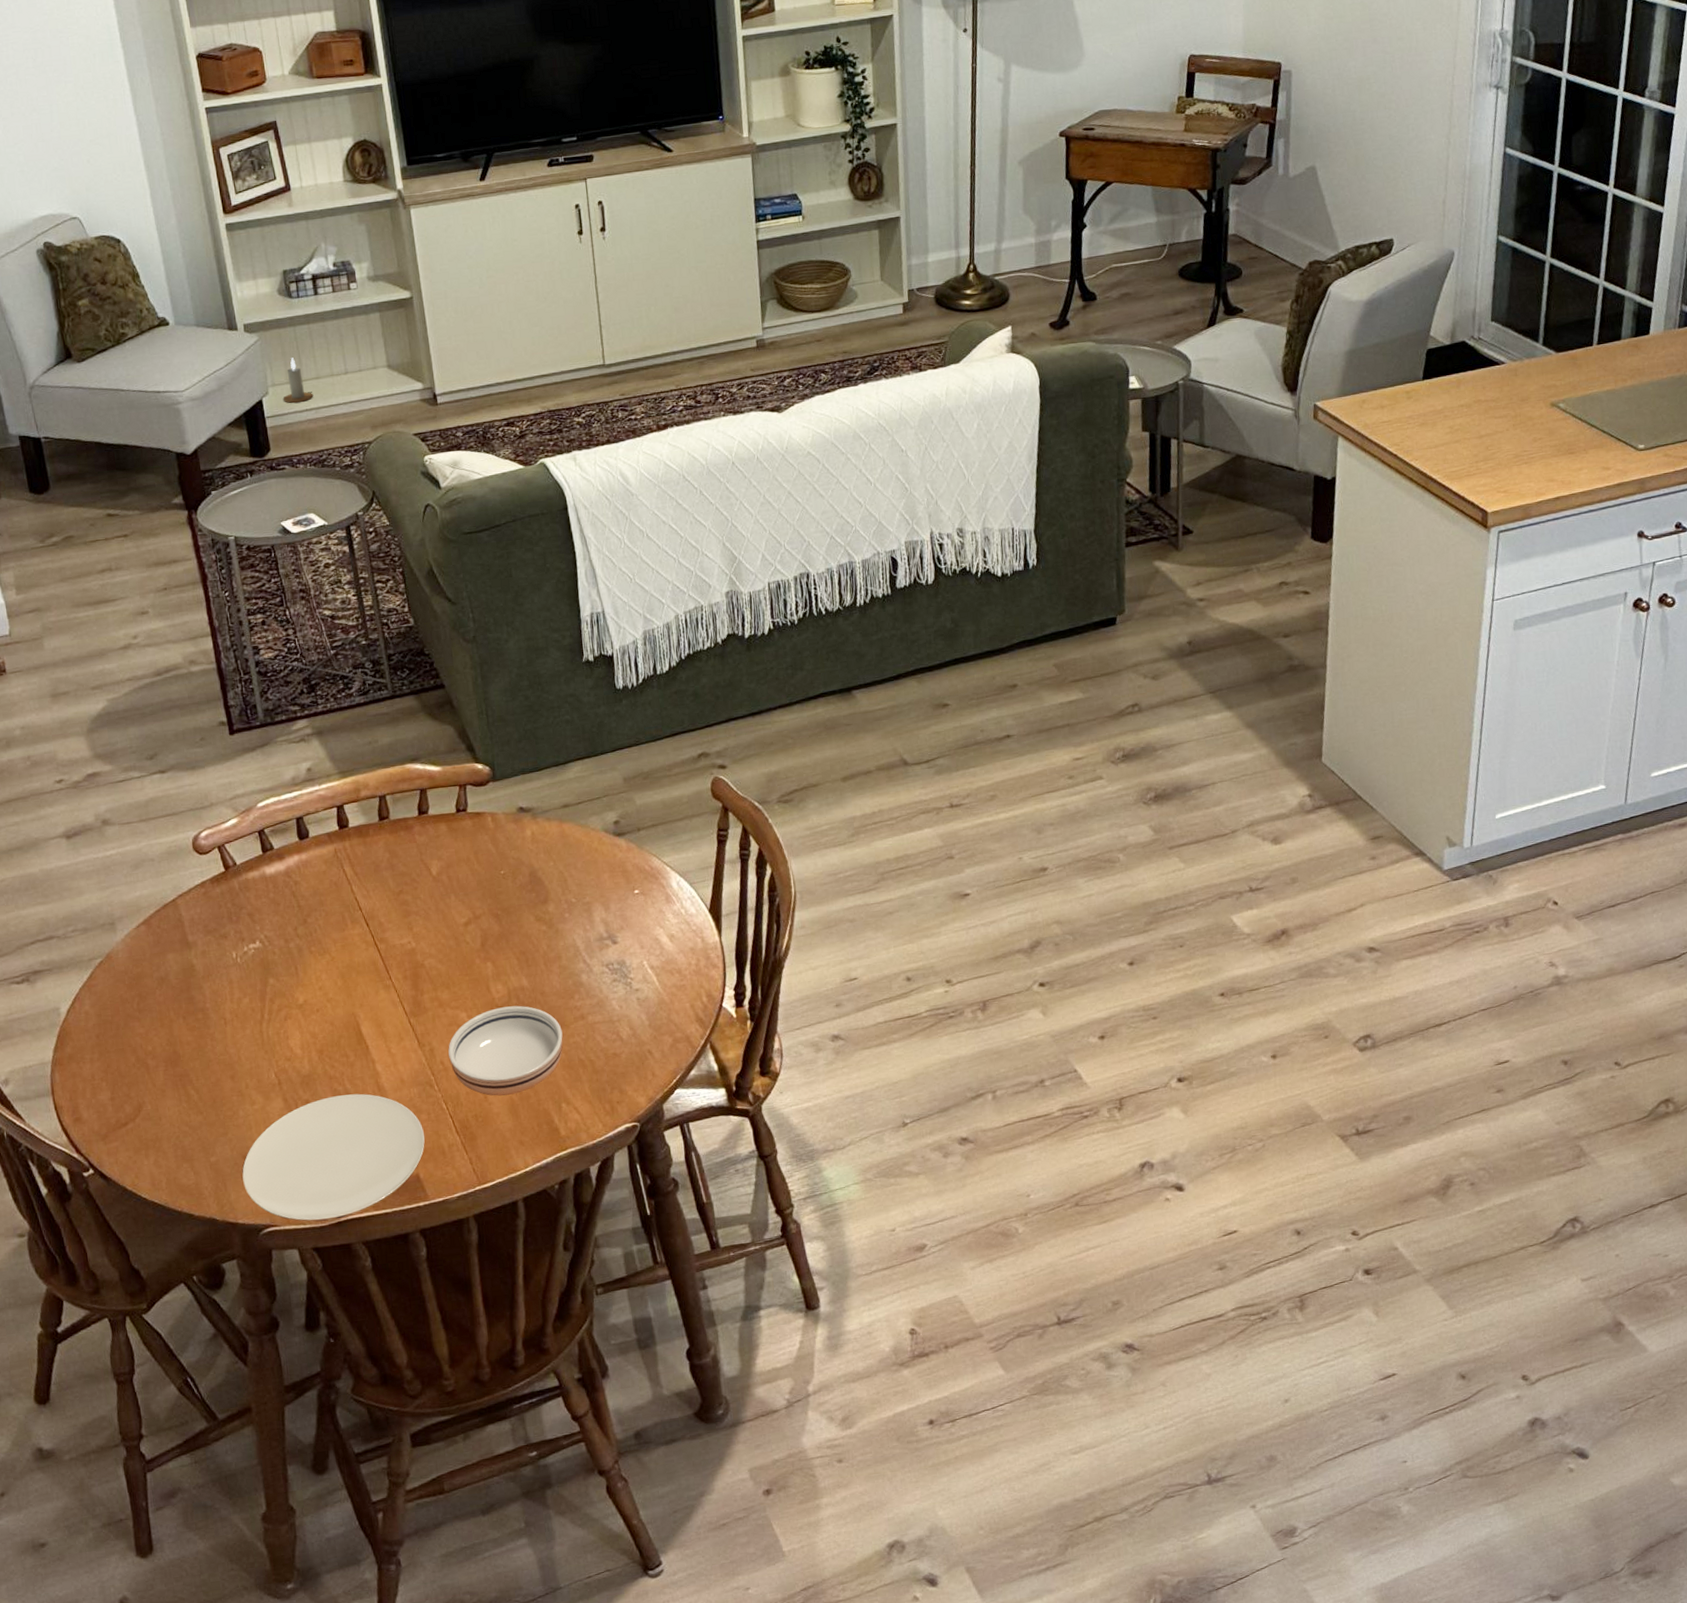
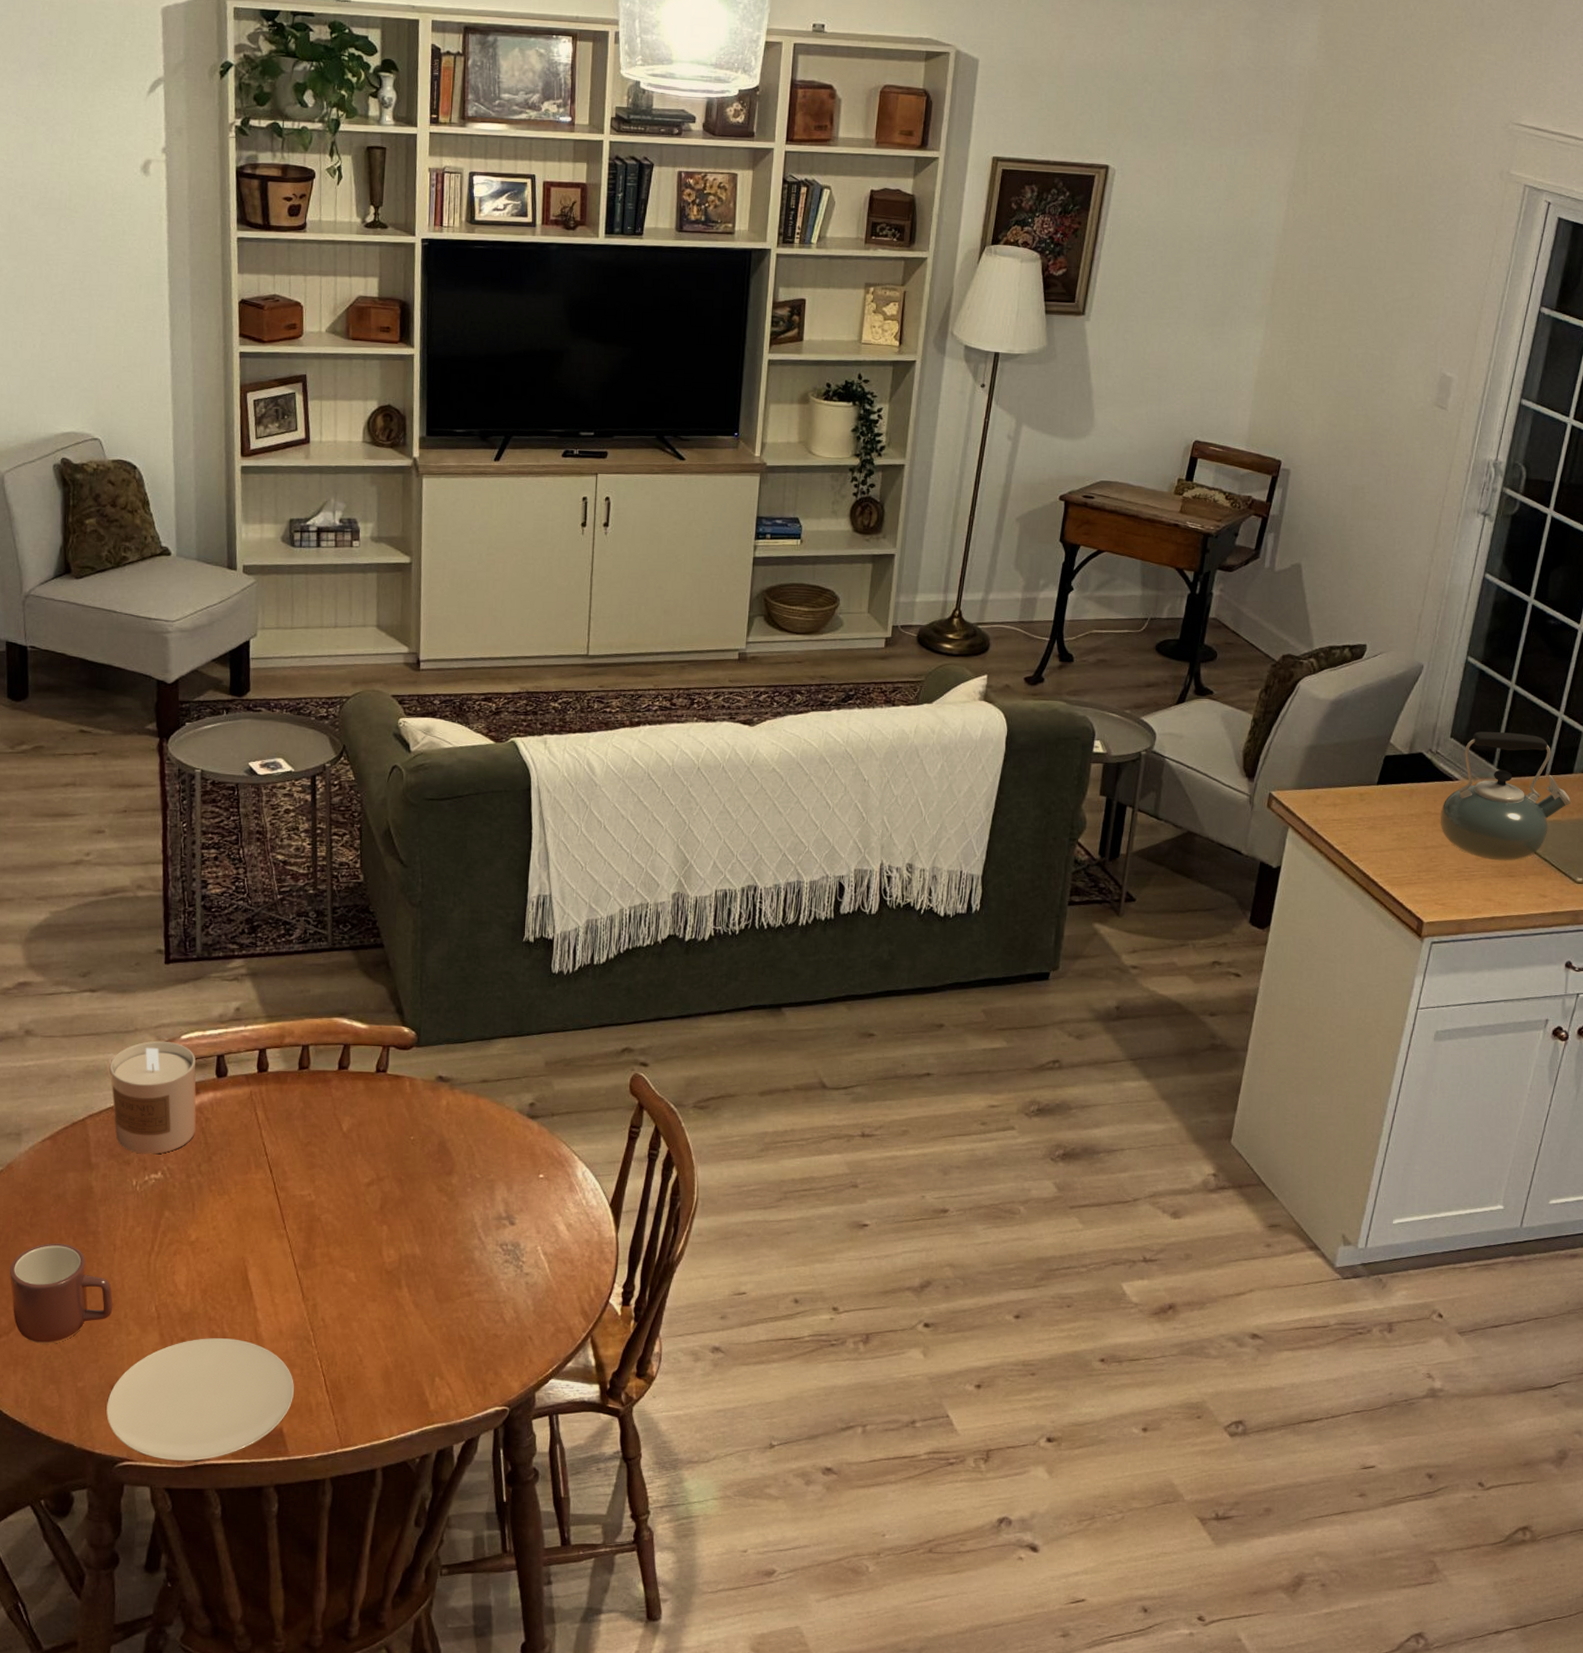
mug: none [125,1024,234,1126] -> present [9,1243,113,1344]
candle: none [191,811,287,926] -> present [109,1040,197,1155]
candle: present [283,358,314,403] -> none [270,604,301,649]
bowl: present [448,1005,564,1096] -> none [331,1272,447,1362]
kettle: none [1490,306,1622,440] -> present [1440,731,1571,861]

